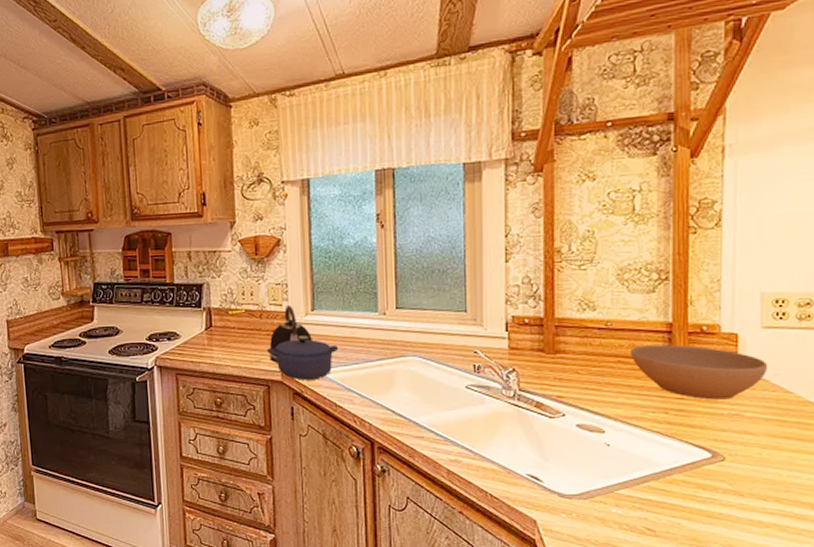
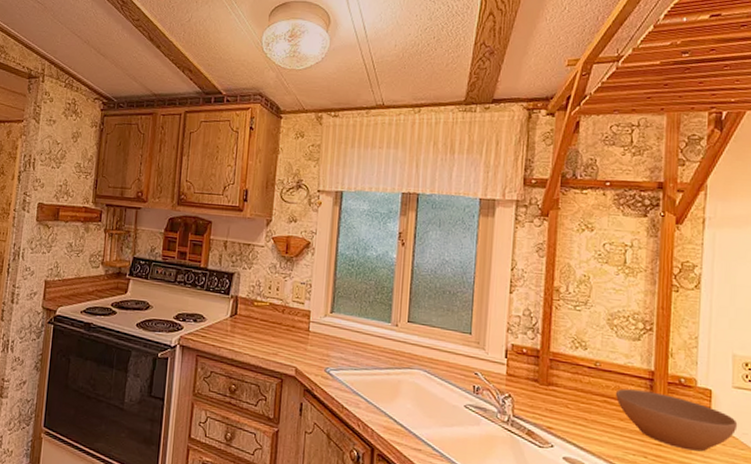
cooking pot: present [266,336,339,380] -> none [284,335,352,380]
kettle: present [269,305,312,363] -> none [286,305,328,358]

